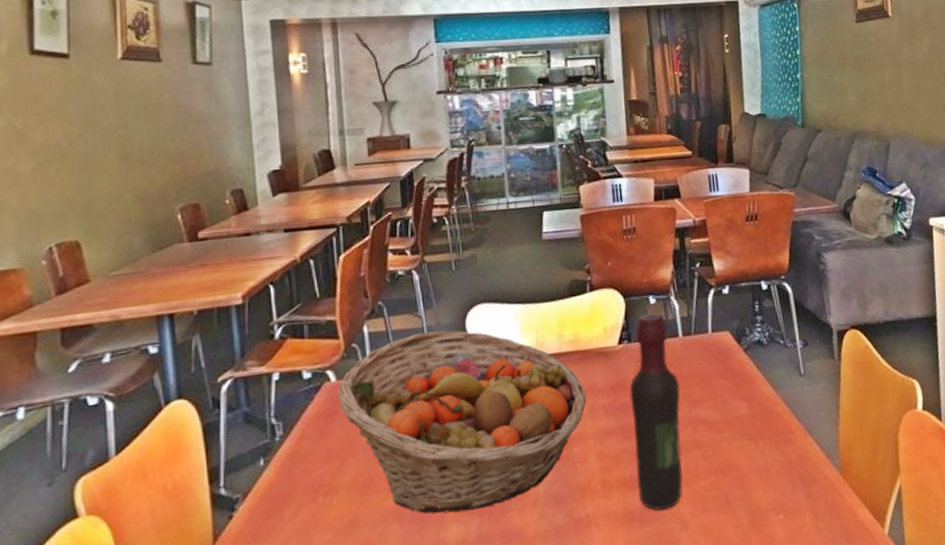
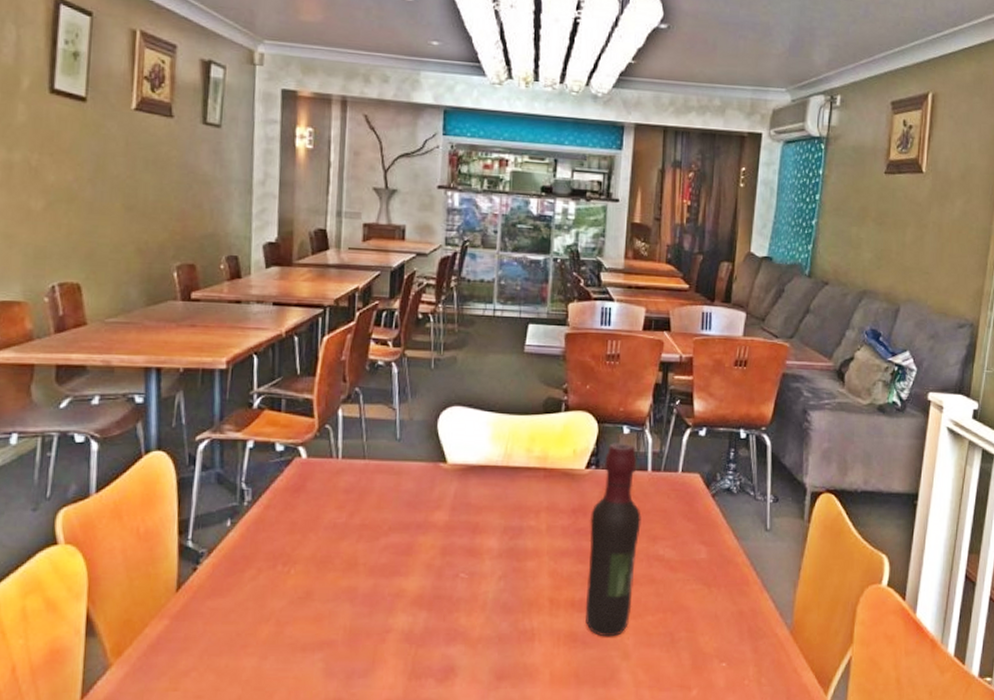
fruit basket: present [338,330,587,514] -> none [307,425,547,604]

